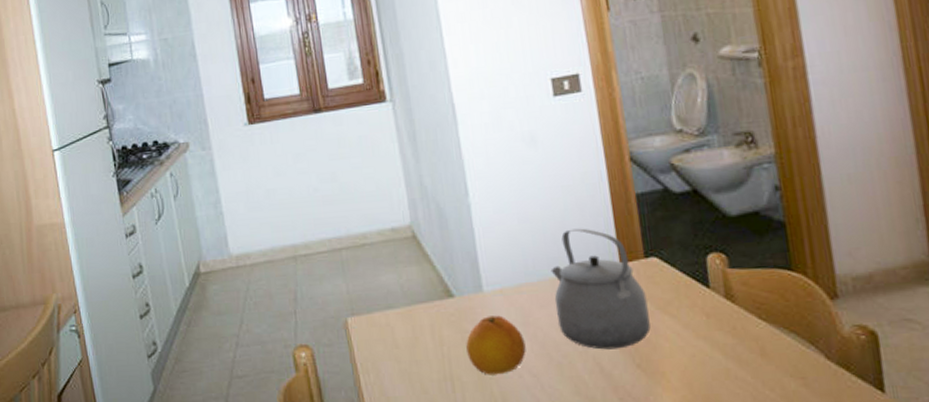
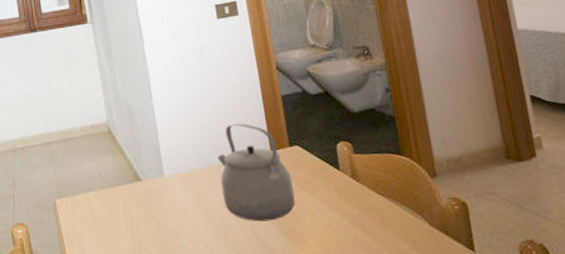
fruit: present [466,315,526,375] -> none [151,195,199,245]

